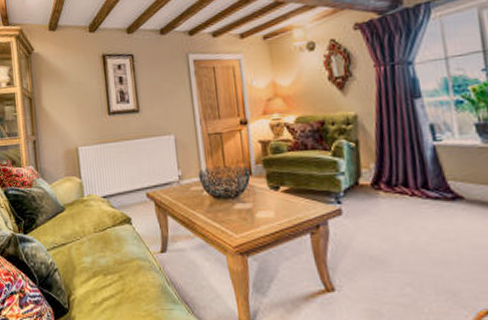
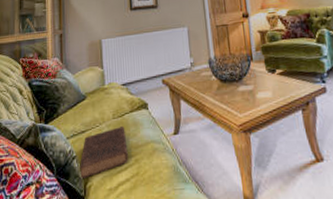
book: none [62,241,112,293] -> present [79,126,128,180]

